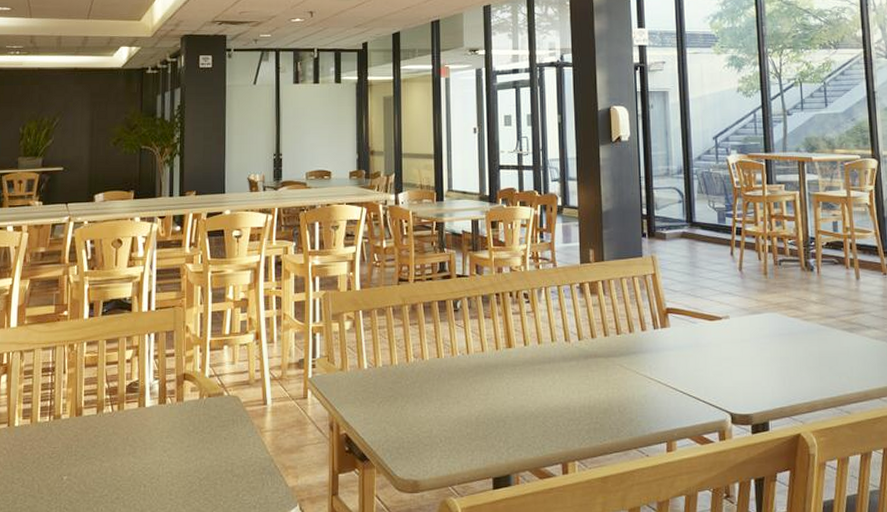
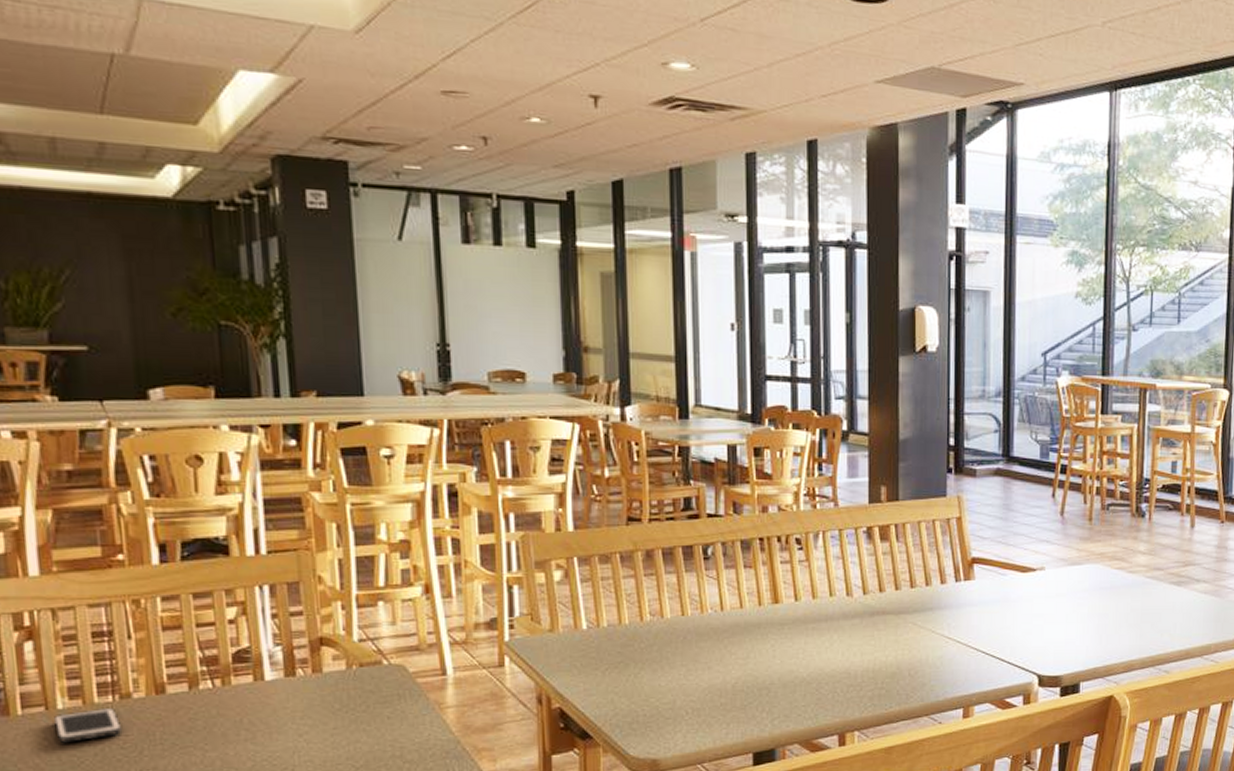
cell phone: none [12,425,53,453] -> present [54,707,123,744]

